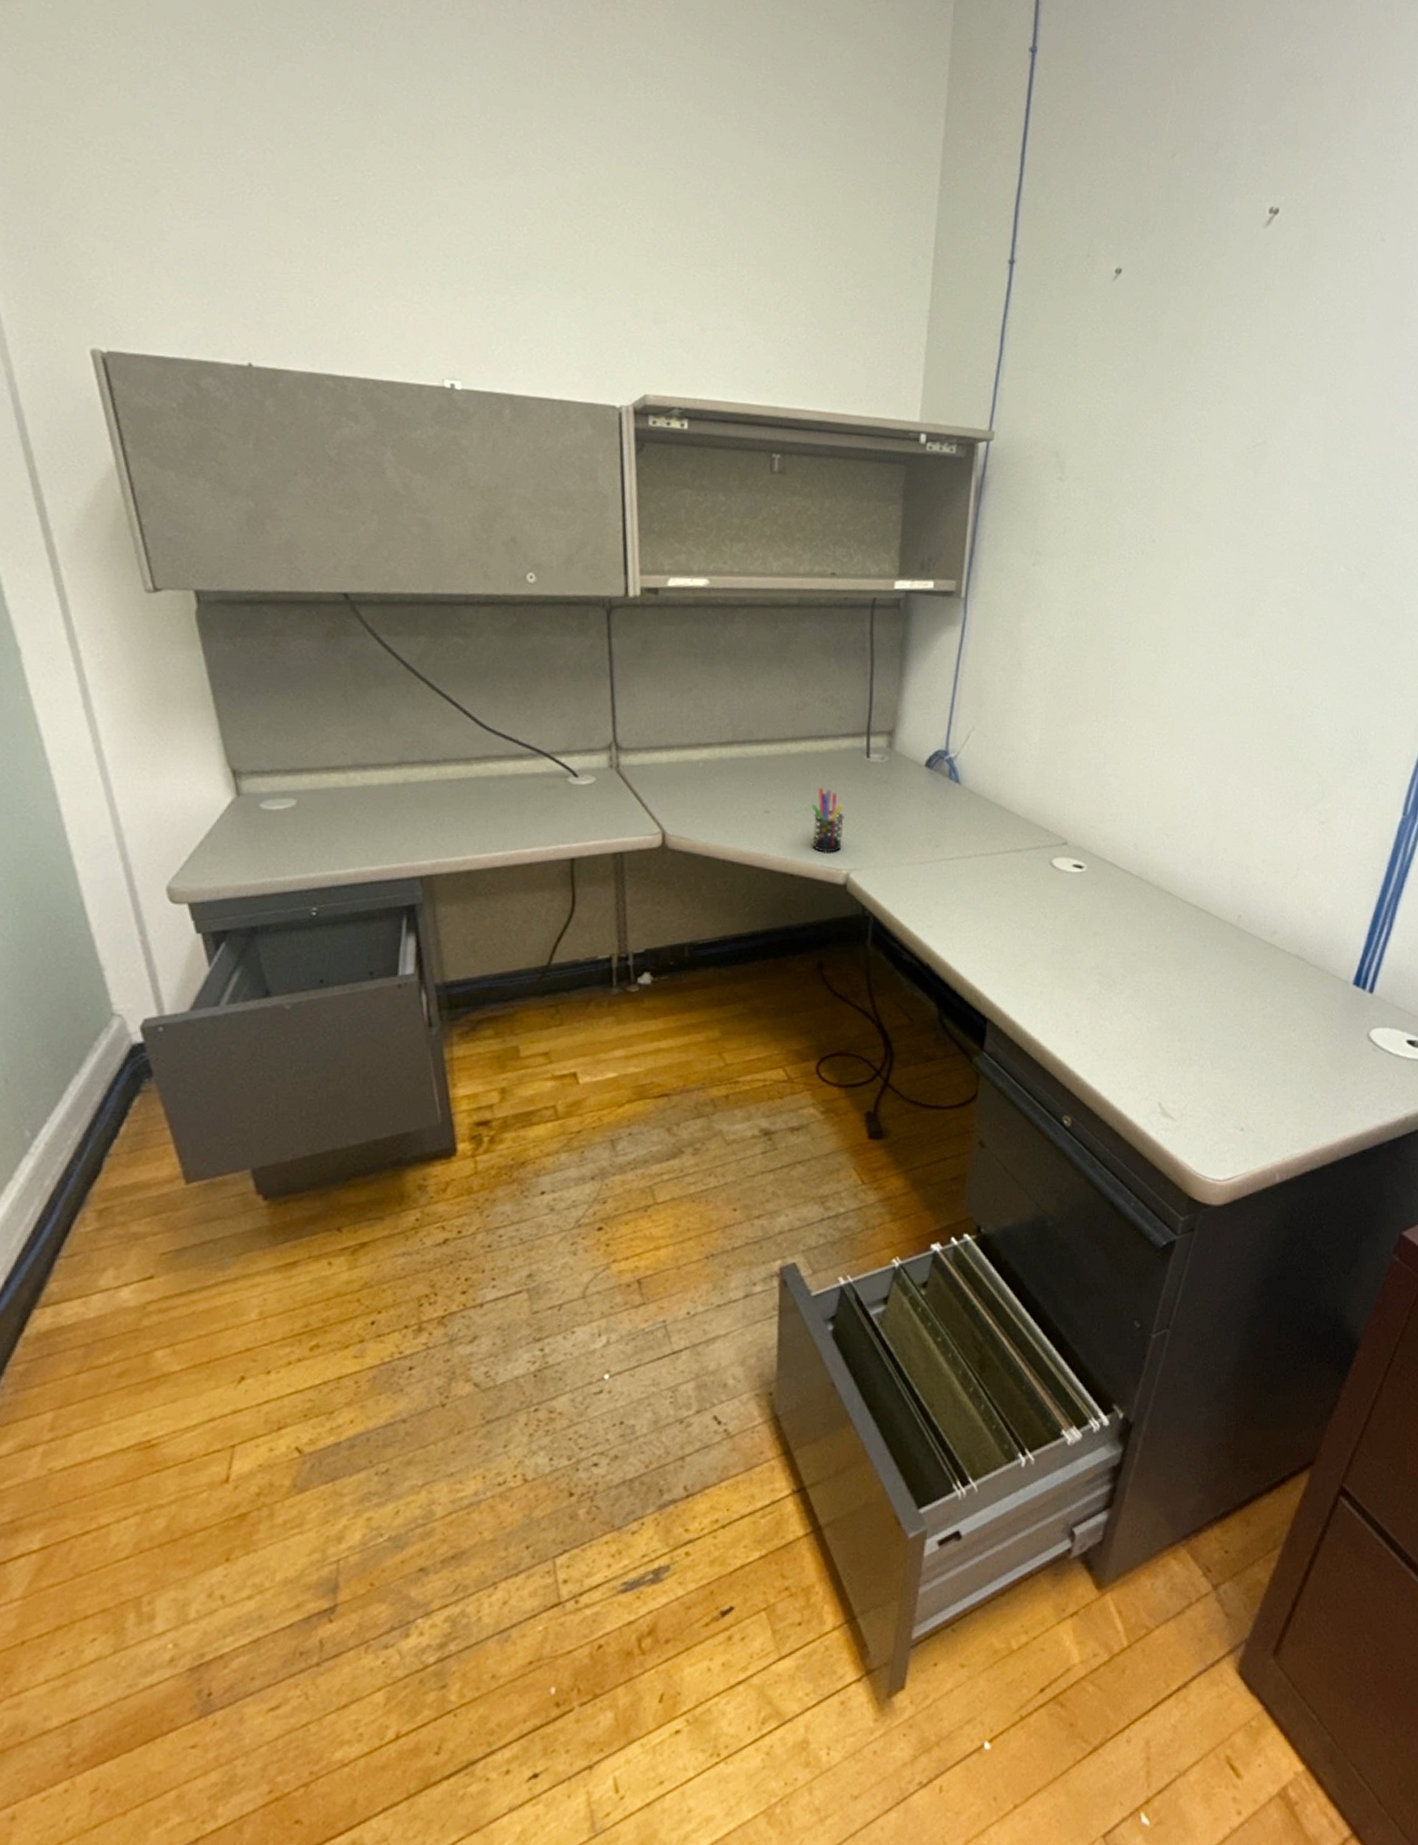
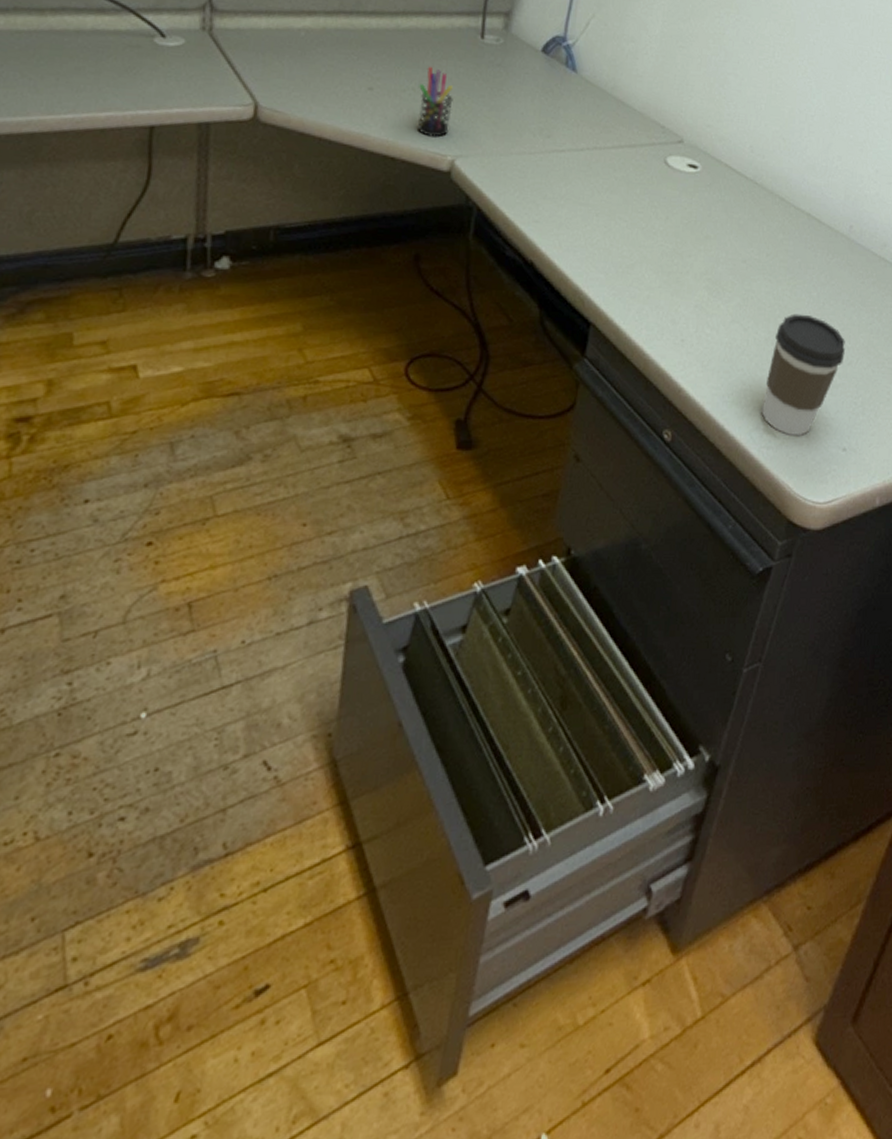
coffee cup: none [1157,1002,1238,1119] -> present [761,313,845,437]

